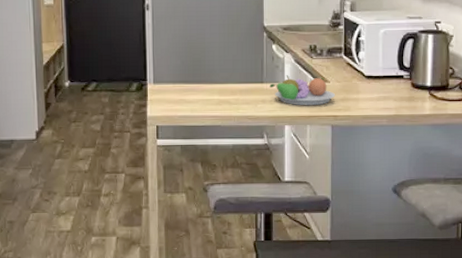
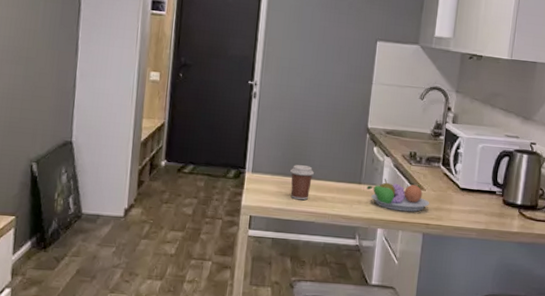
coffee cup: none [191,71,216,106] -> present [290,165,315,201]

